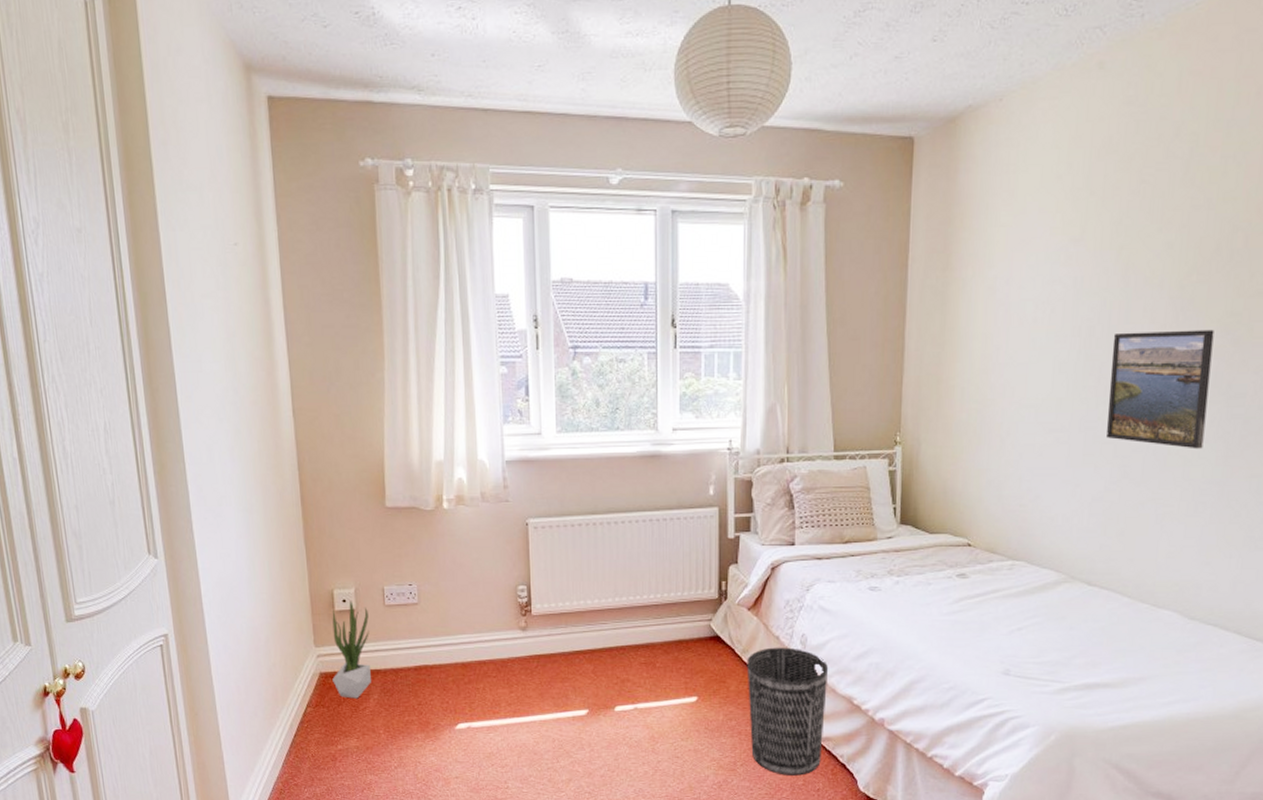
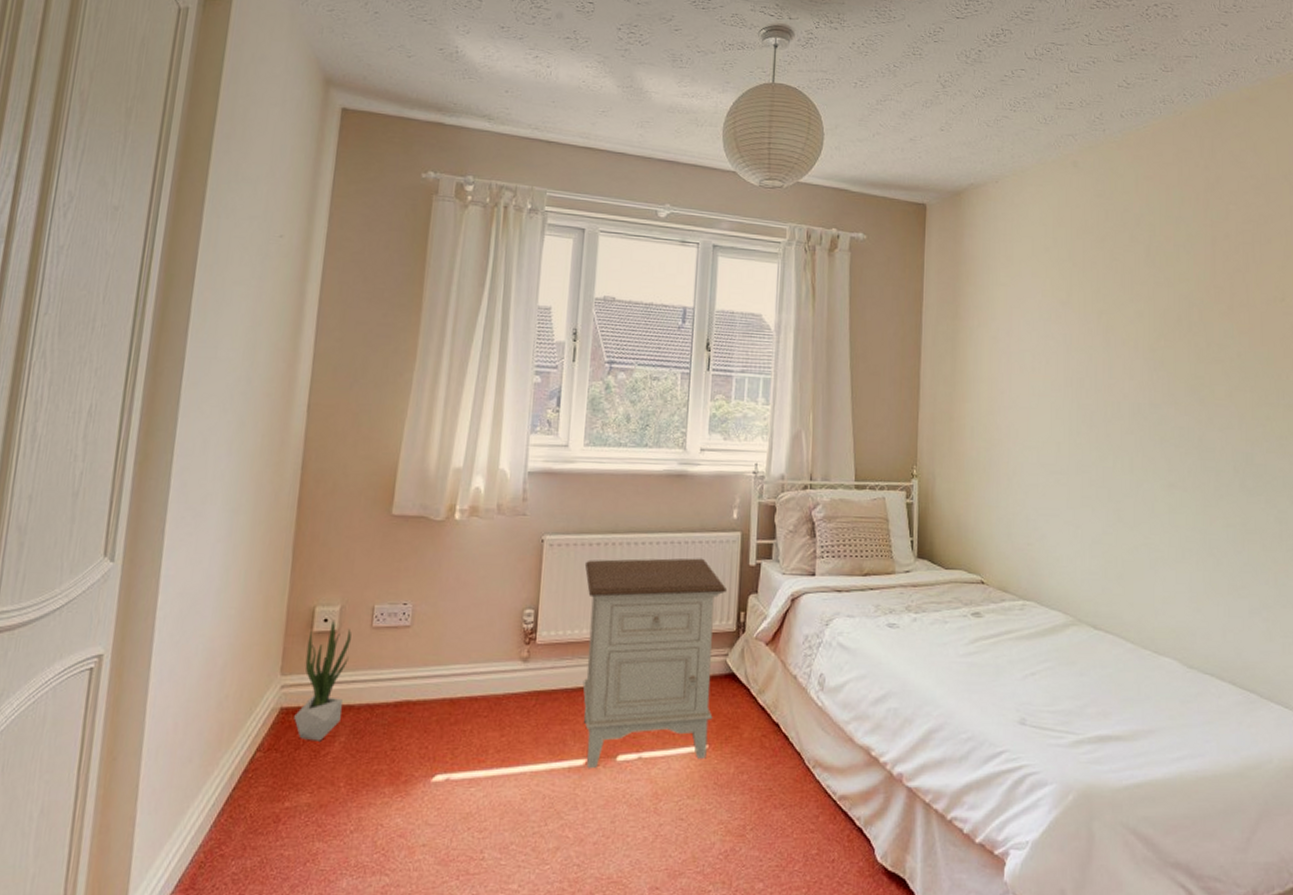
nightstand: none [569,533,708,718] -> present [582,558,728,769]
wastebasket: present [747,647,829,776] -> none [762,688,847,843]
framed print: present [1107,329,1214,449] -> none [1100,386,1184,498]

